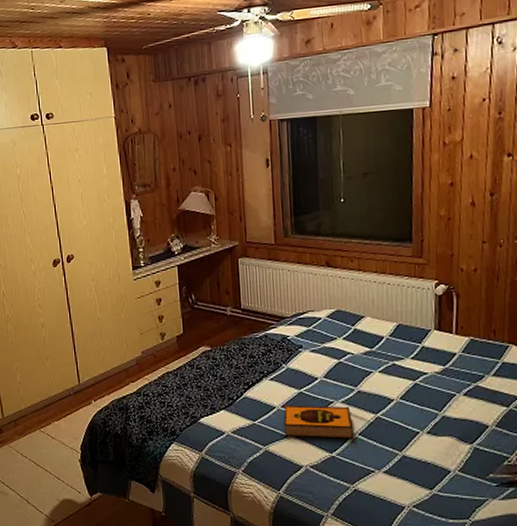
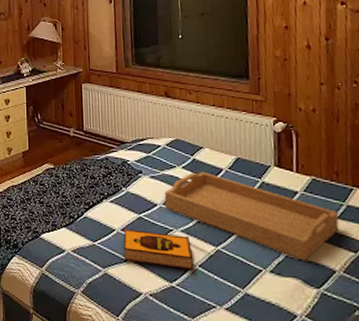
serving tray: none [325,340,494,420] -> present [164,171,339,261]

